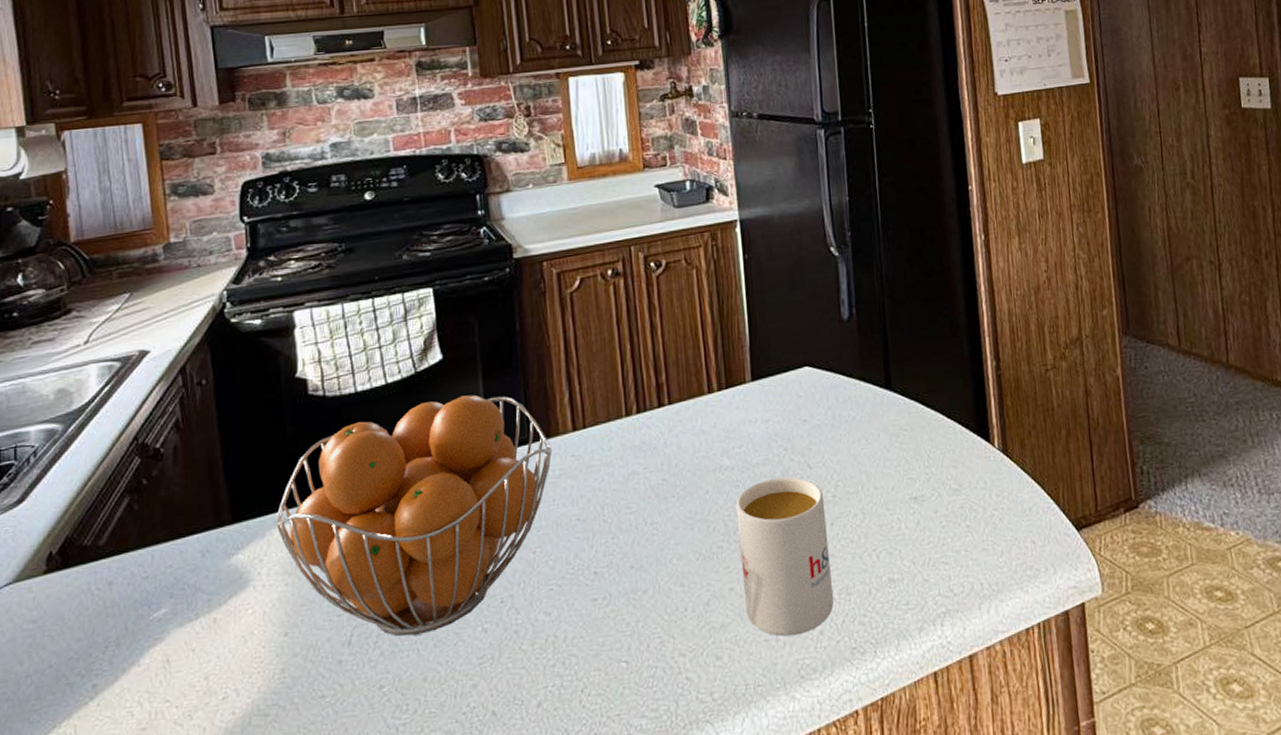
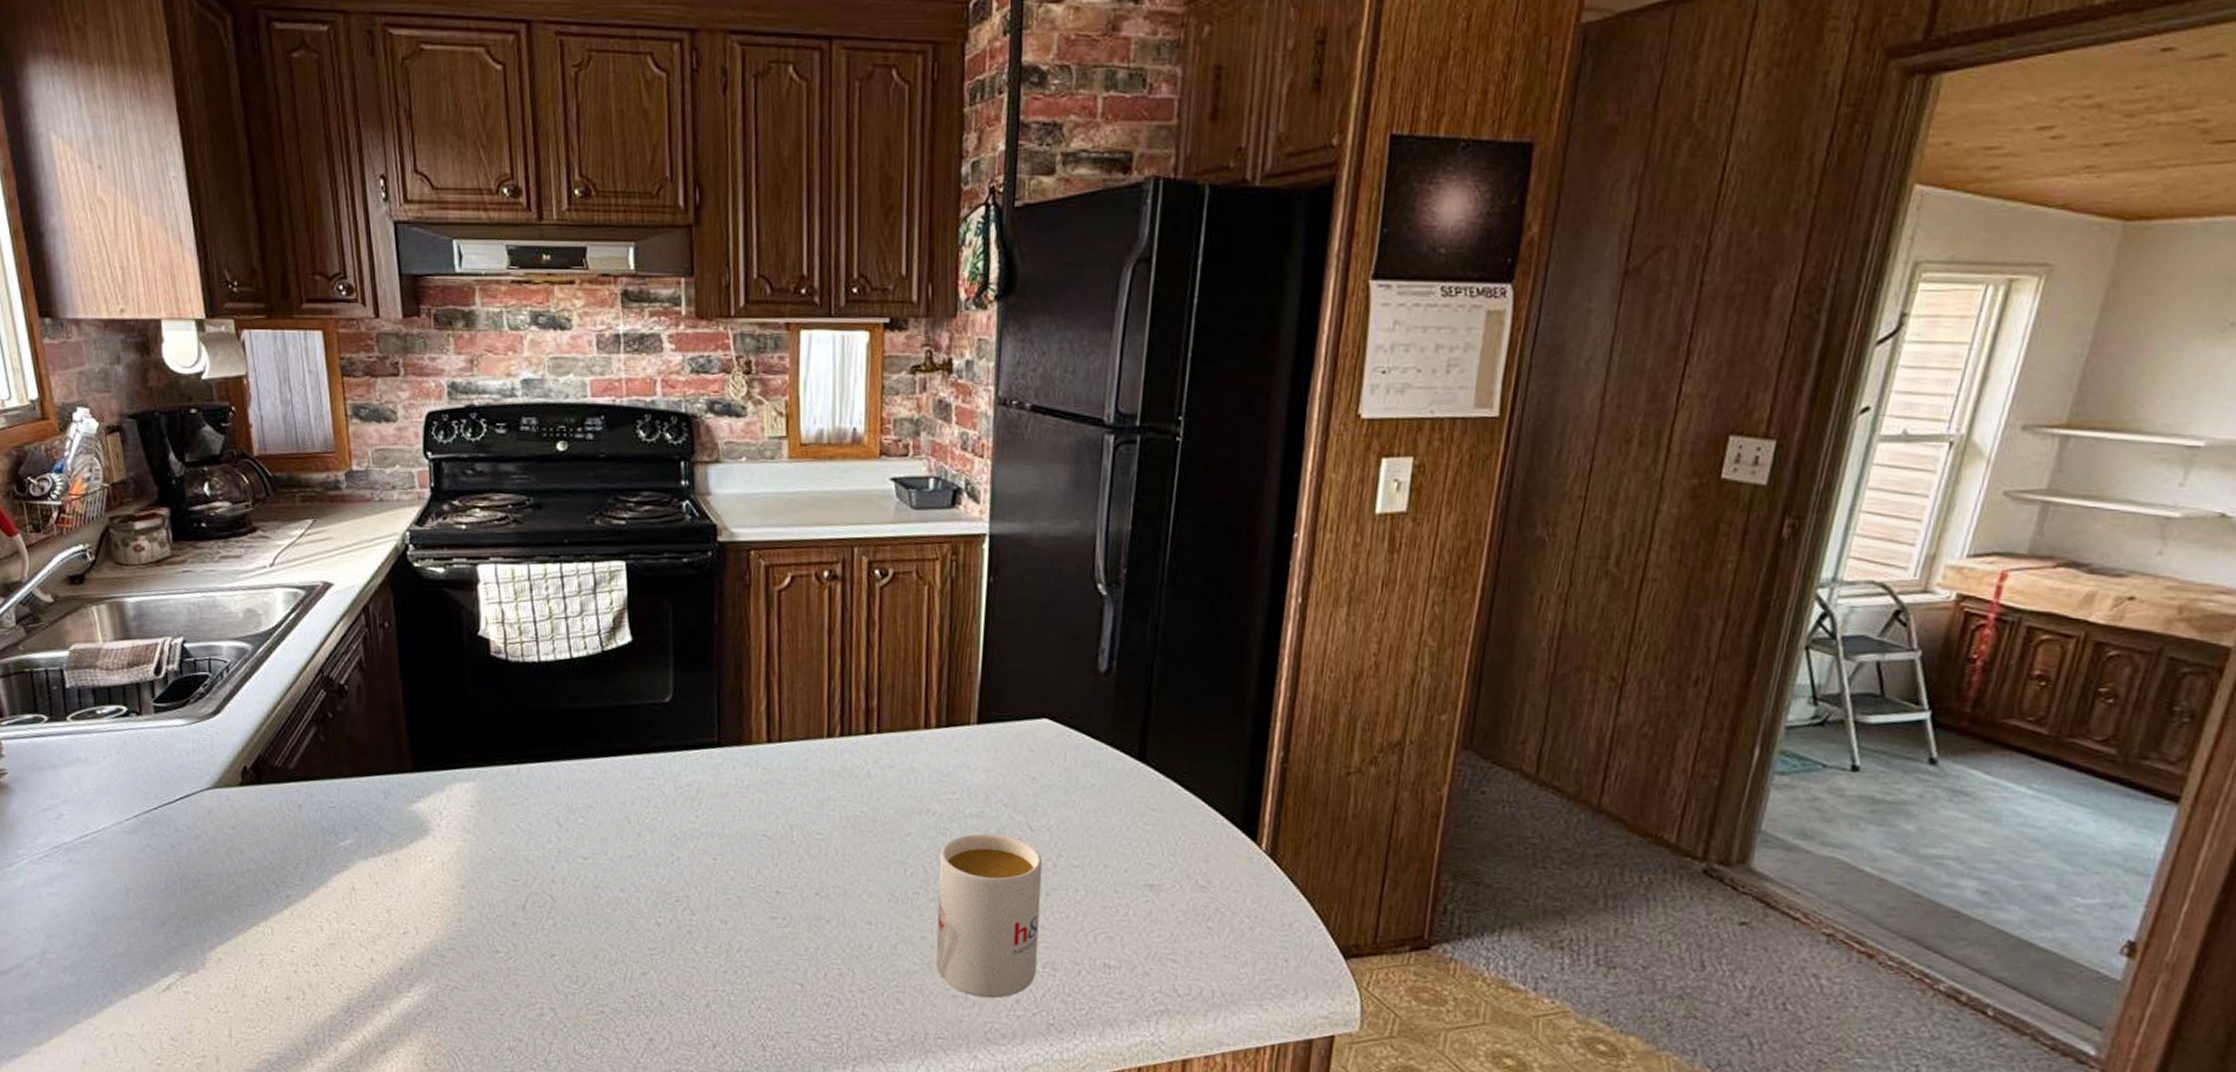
fruit basket: present [276,394,553,636] -> none [455,684,743,915]

